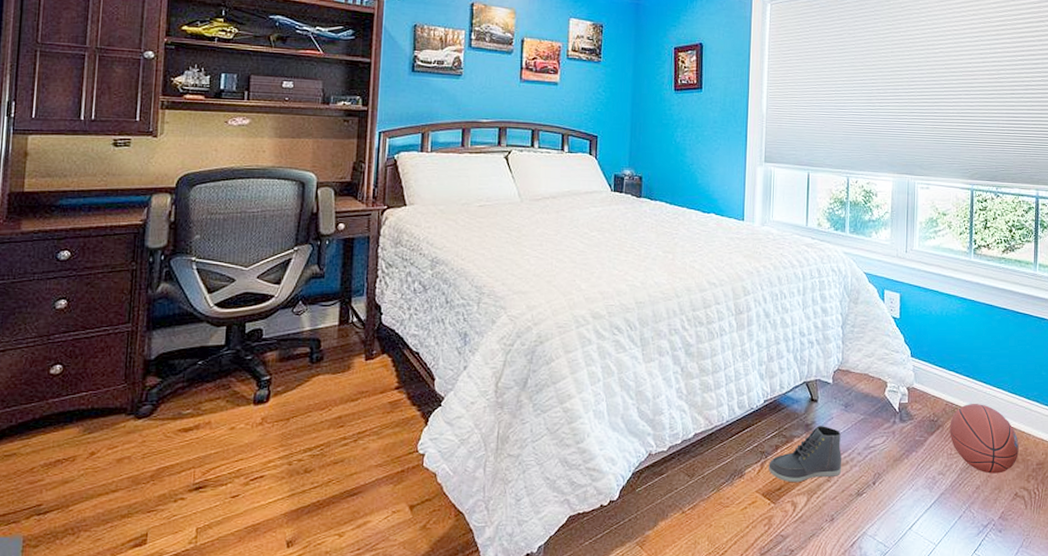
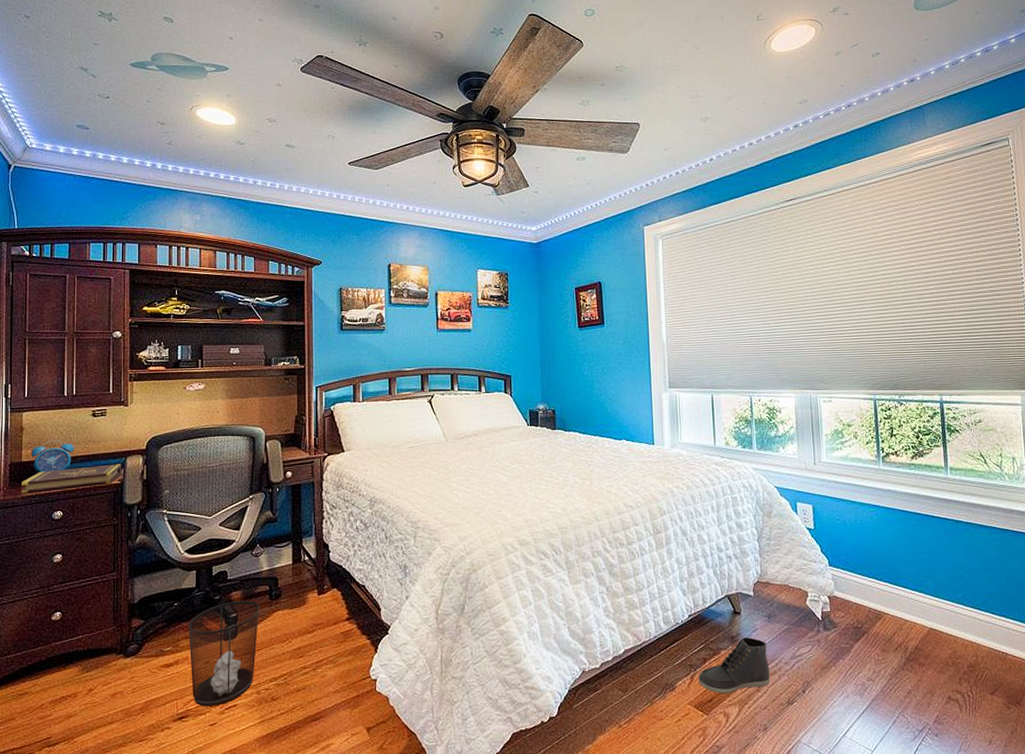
book: none [21,201,146,230] -> present [21,464,122,495]
alarm clock: none [36,168,89,206] -> present [31,439,74,473]
waste bin: none [212,363,298,477] -> present [189,601,260,707]
basketball: present [949,404,1019,474] -> none [874,609,948,678]

